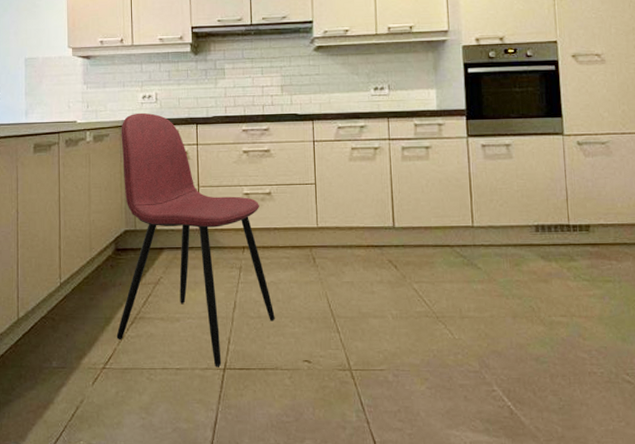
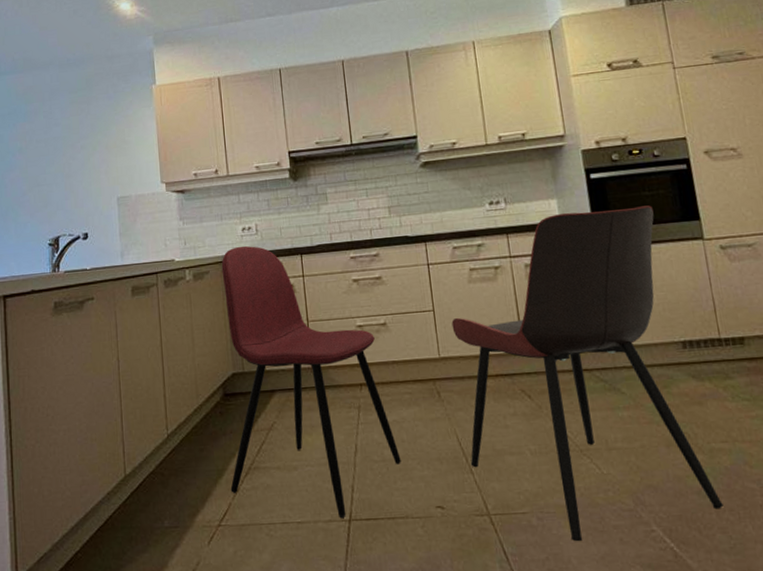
dining chair: none [331,101,557,397] -> present [451,205,724,542]

